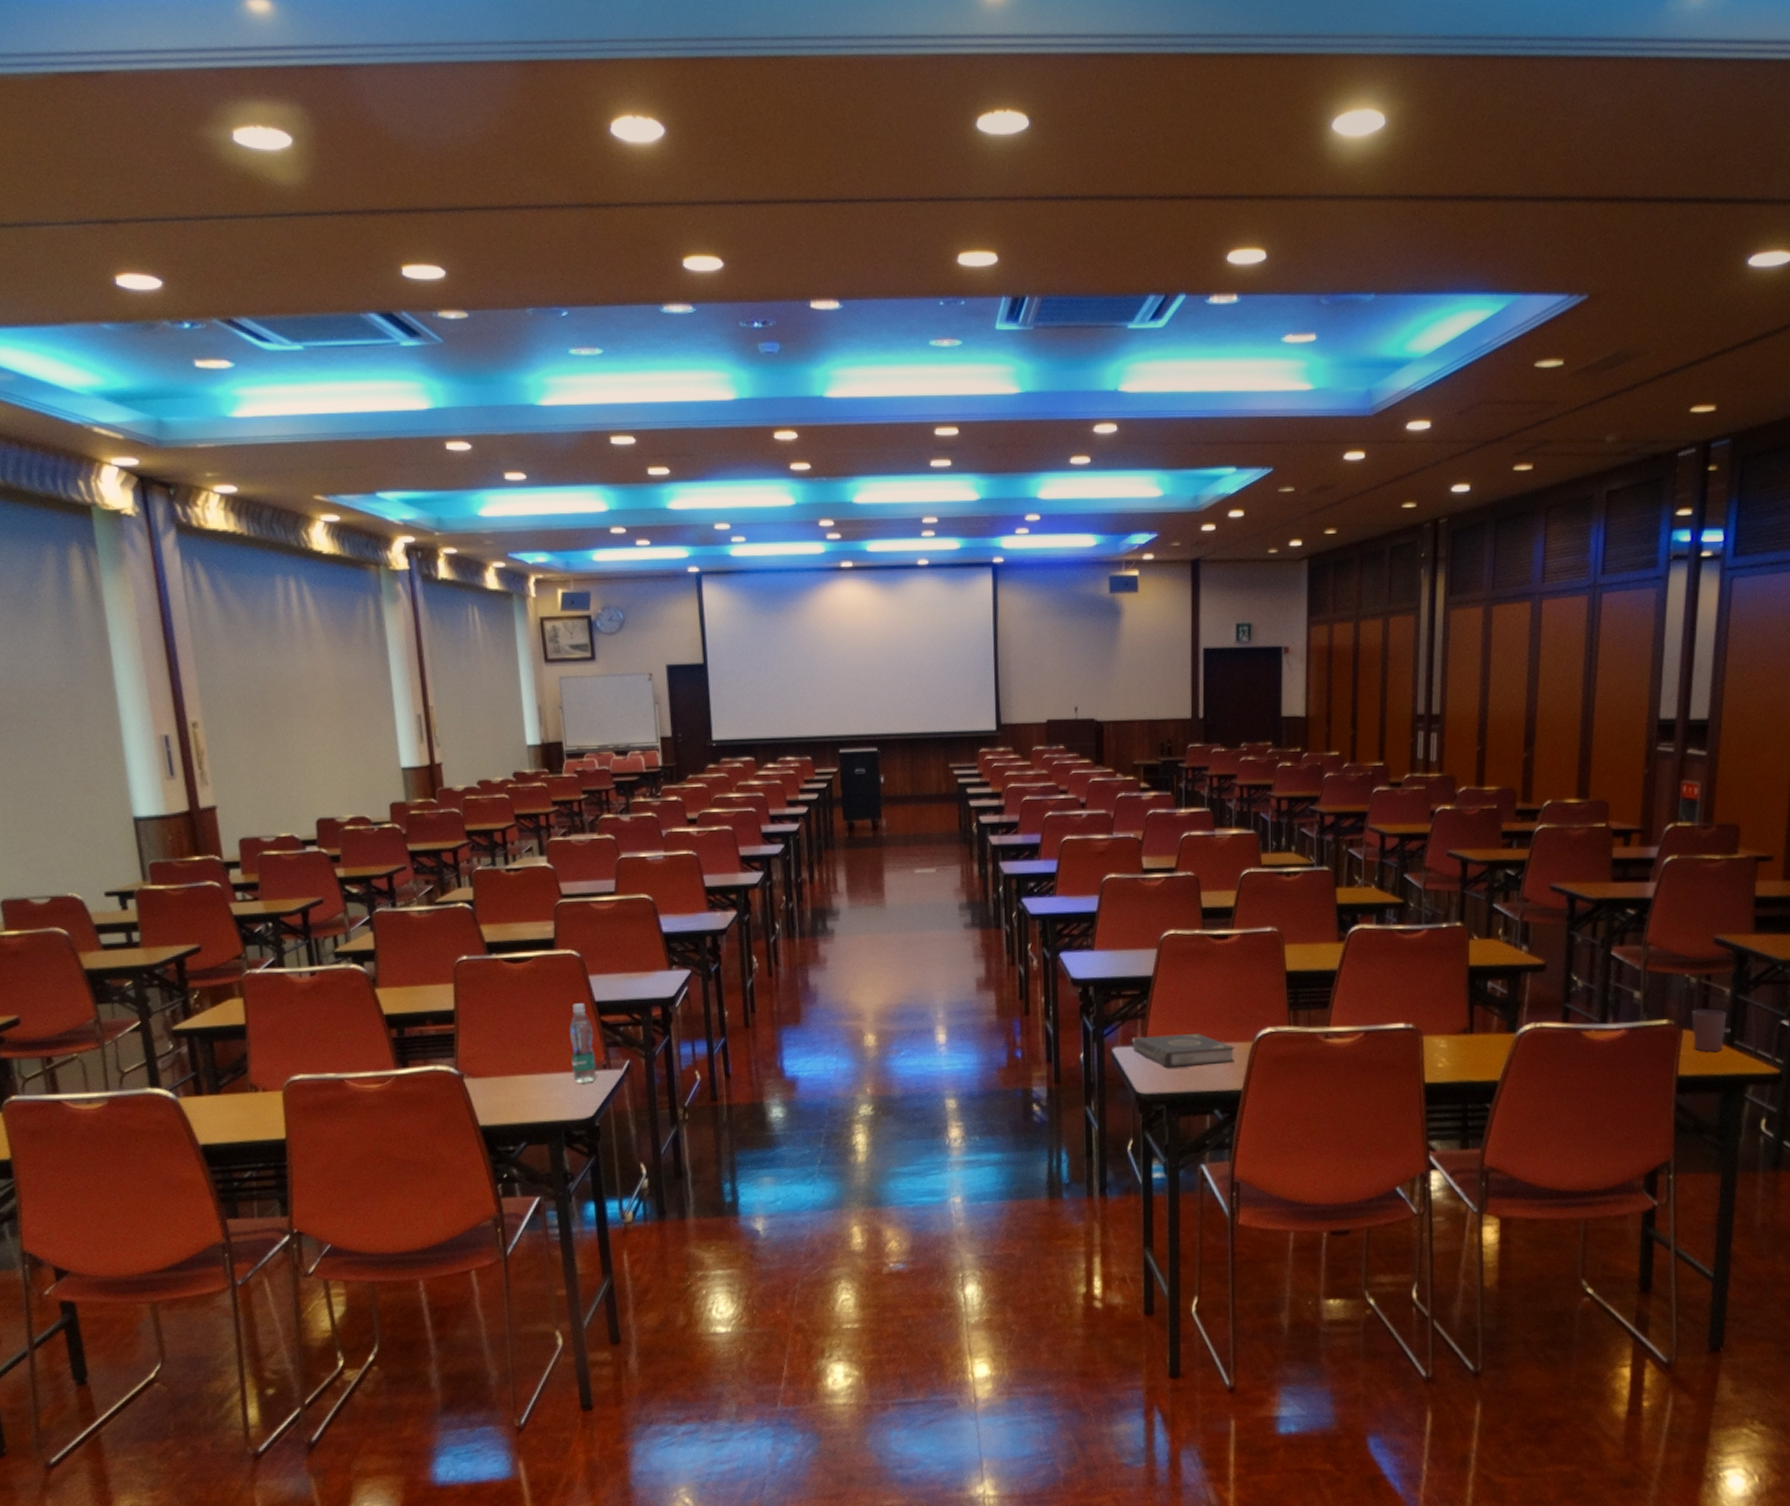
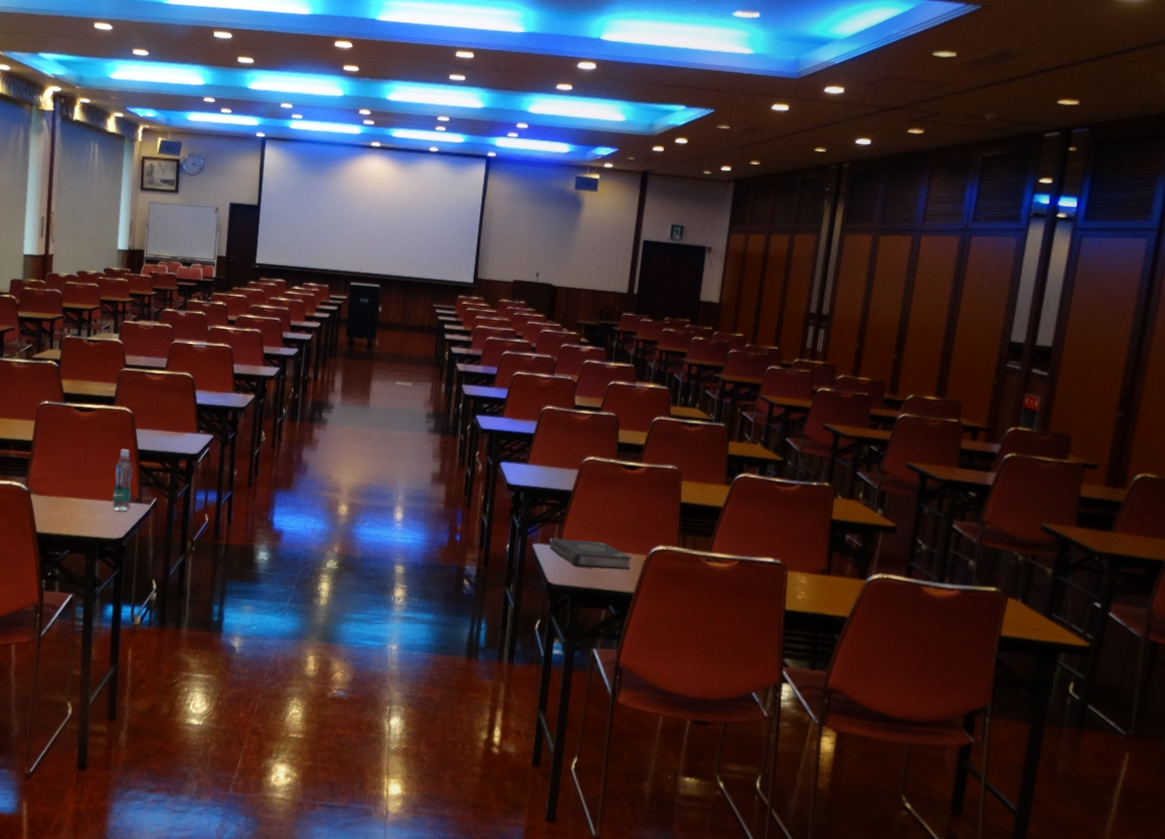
cup: present [1691,1009,1731,1053] -> none [1016,582,1050,621]

